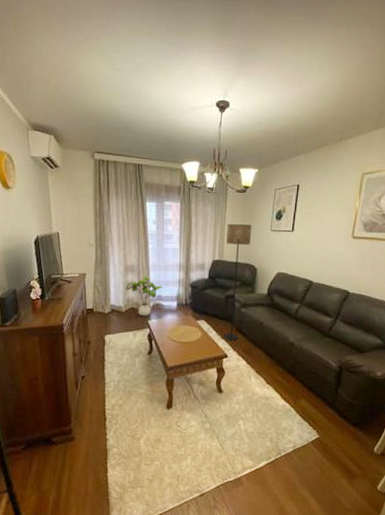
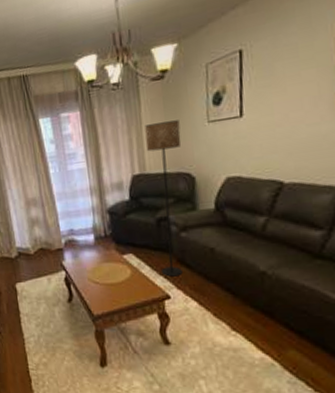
house plant: present [125,276,164,316] -> none [30,208,75,257]

